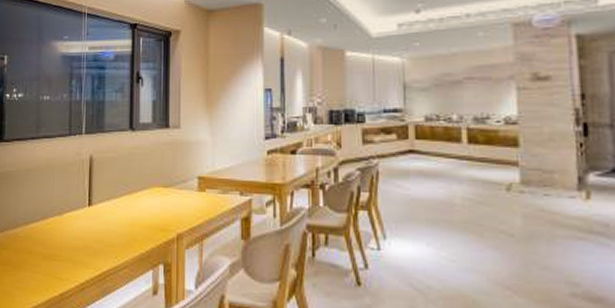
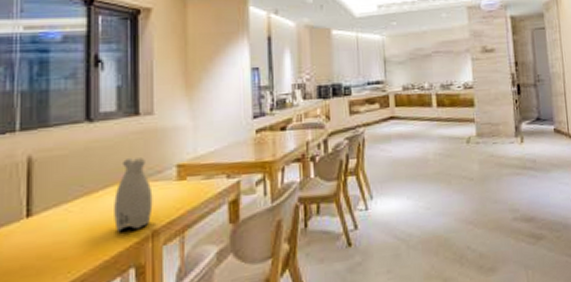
vase: none [149,165,178,231] -> present [114,157,153,232]

